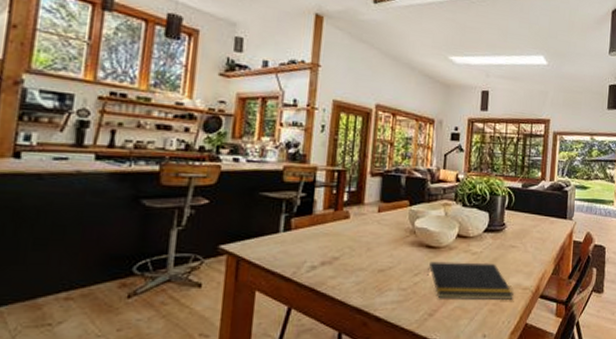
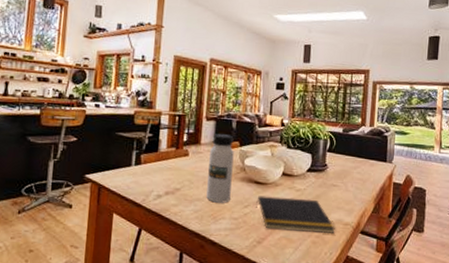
water bottle: none [370,192,403,272] -> present [206,134,234,203]

